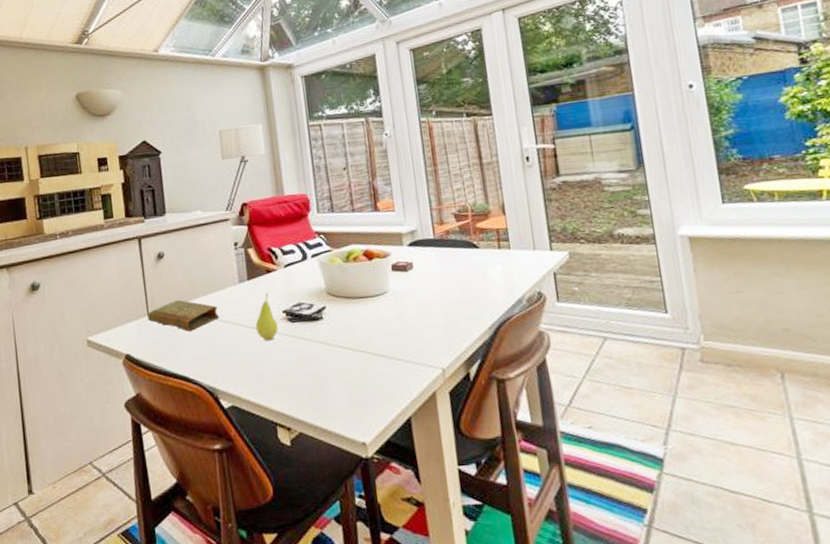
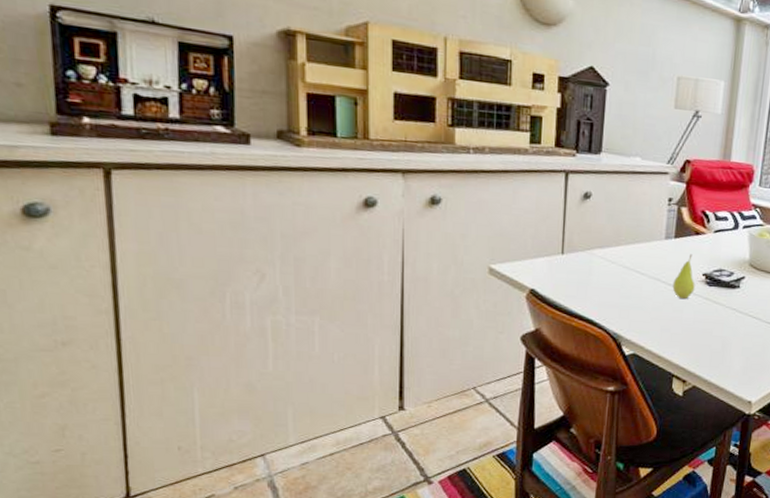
book: present [147,300,220,331] -> none [561,244,639,277]

